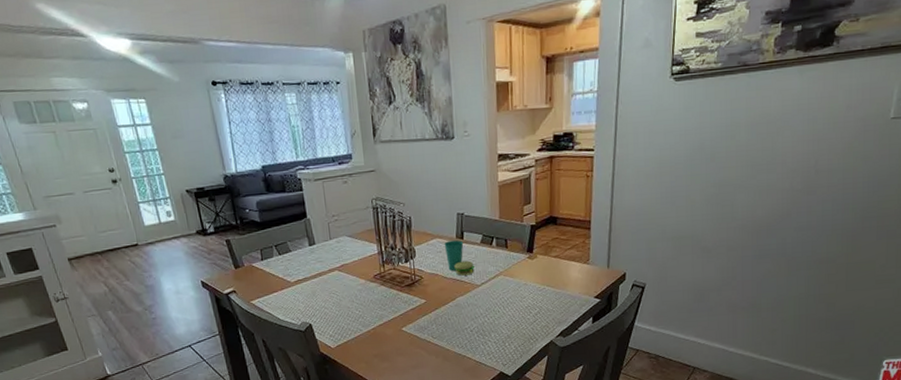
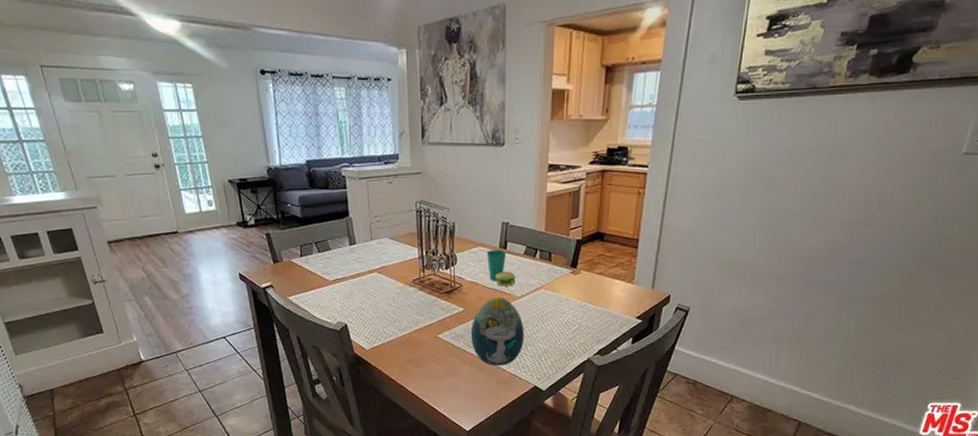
decorative egg: none [434,286,487,355] -> present [470,296,524,365]

